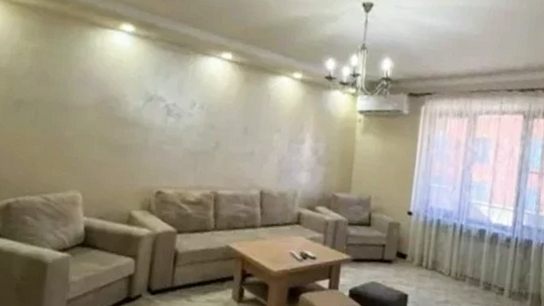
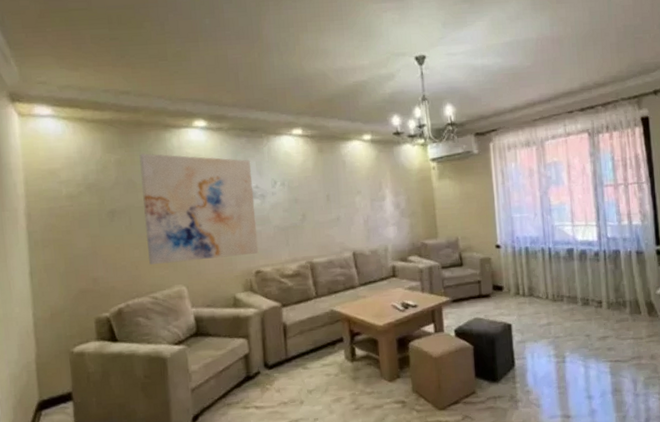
wall art: none [47,47,173,173] -> present [139,153,259,265]

